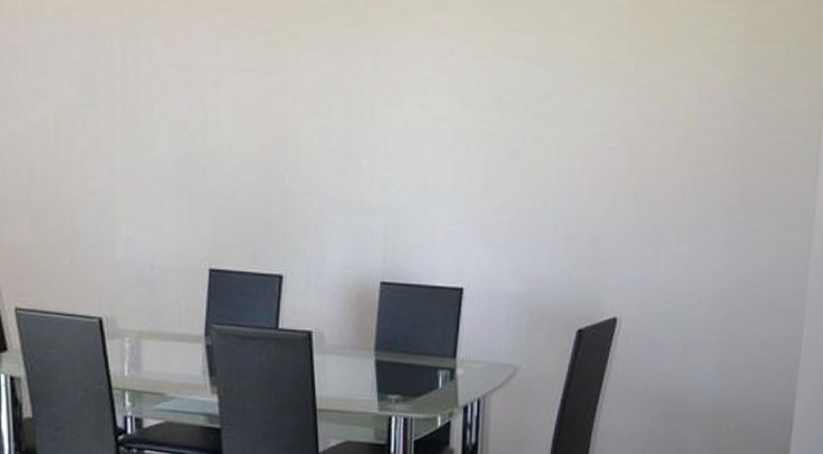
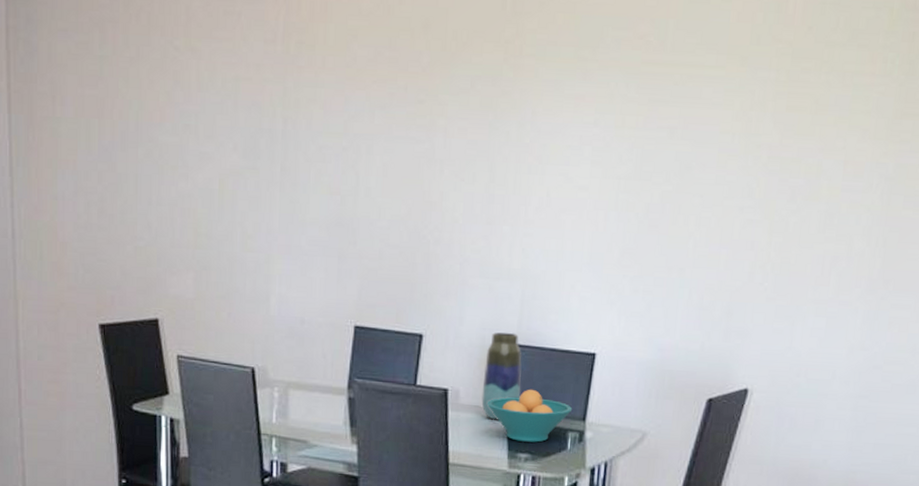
vase: none [348,269,388,362] -> present [481,332,522,420]
fruit bowl: none [353,327,442,383] -> present [486,389,573,443]

